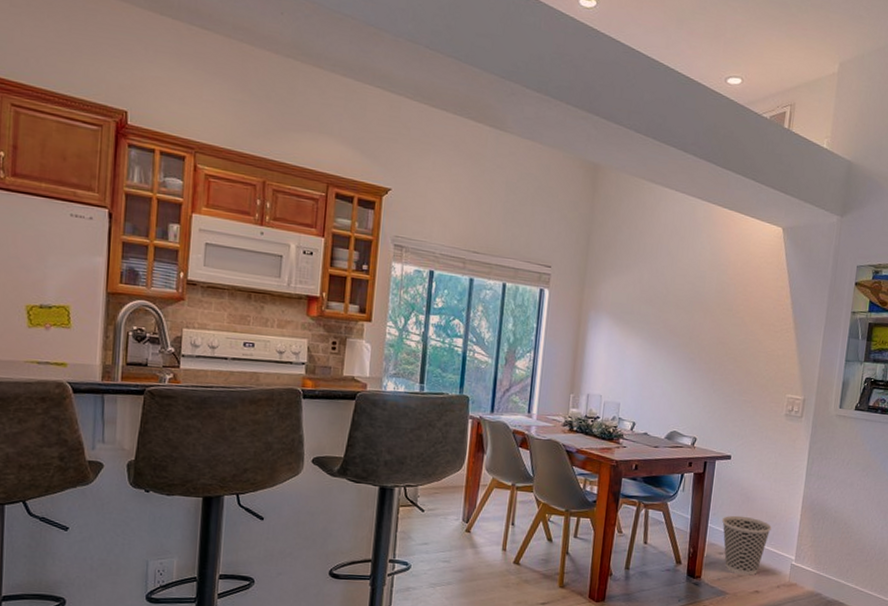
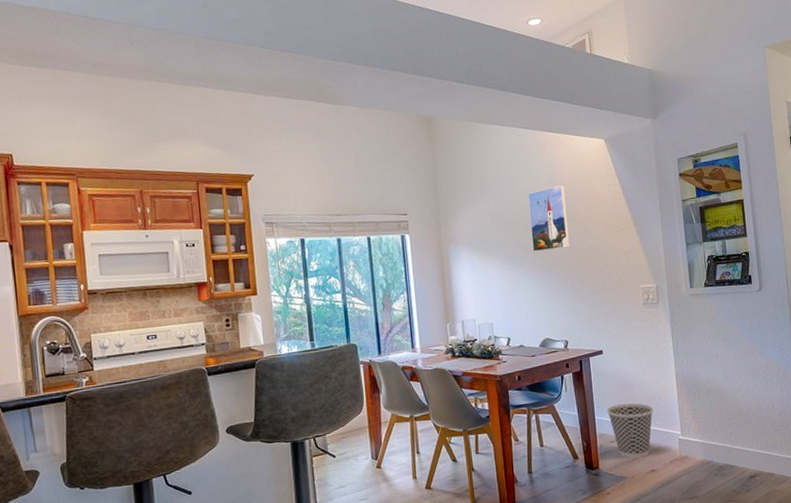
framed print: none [679,268,729,339] -> present [528,184,570,252]

